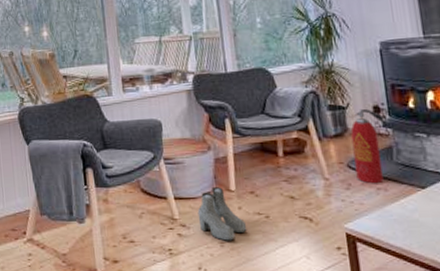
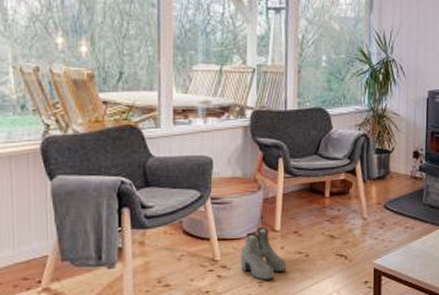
fire extinguisher: present [345,108,385,184] -> none [389,153,421,223]

